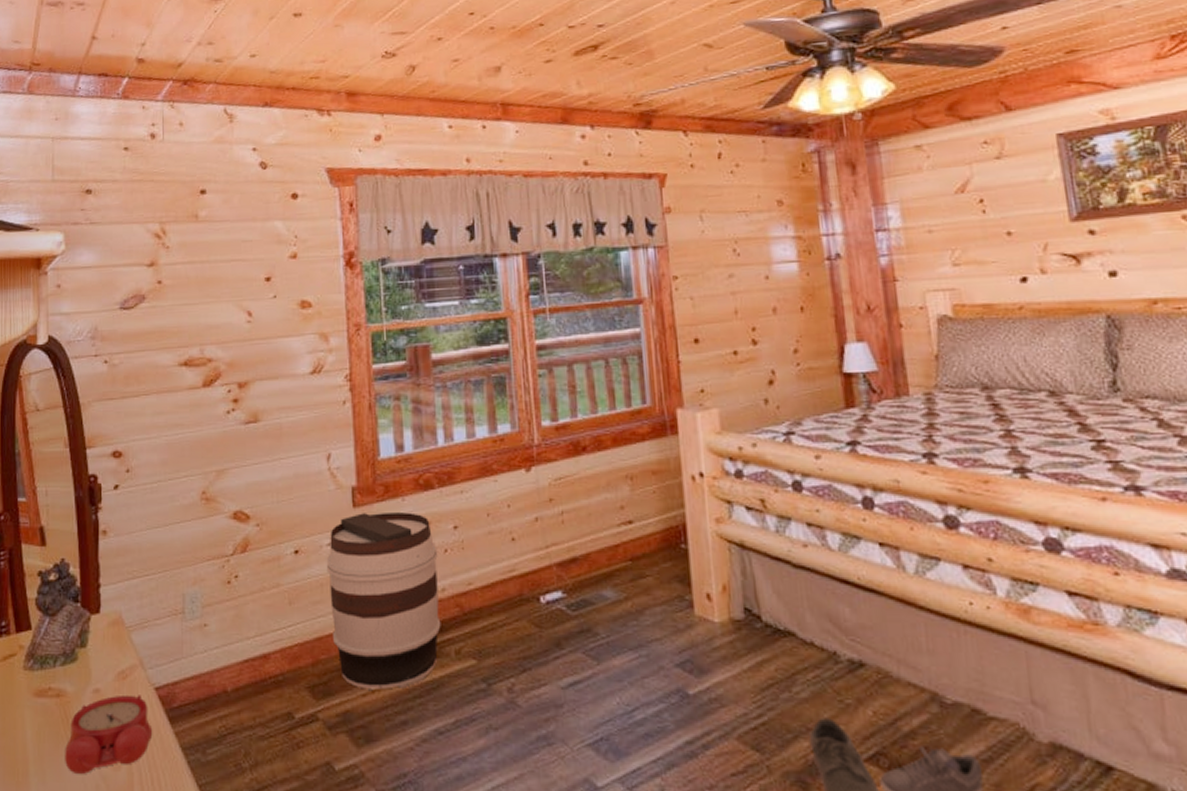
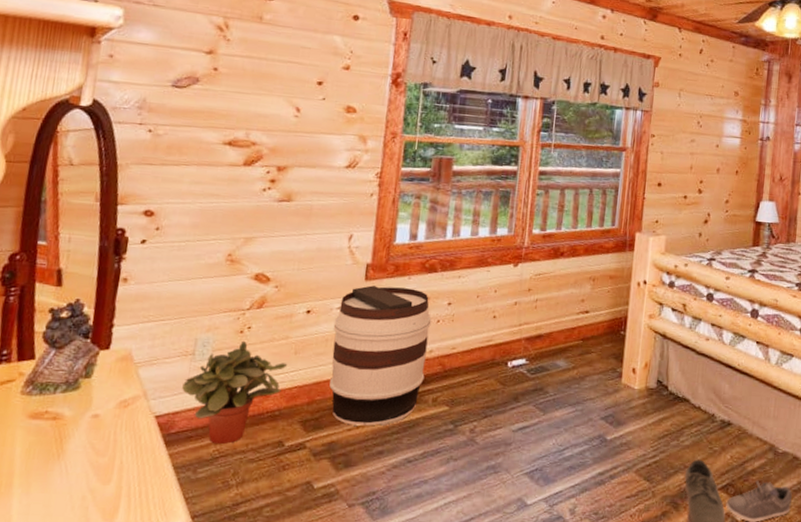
alarm clock: present [65,695,153,775] -> none [52,421,148,488]
potted plant: none [177,592,284,719] -> present [182,340,288,445]

